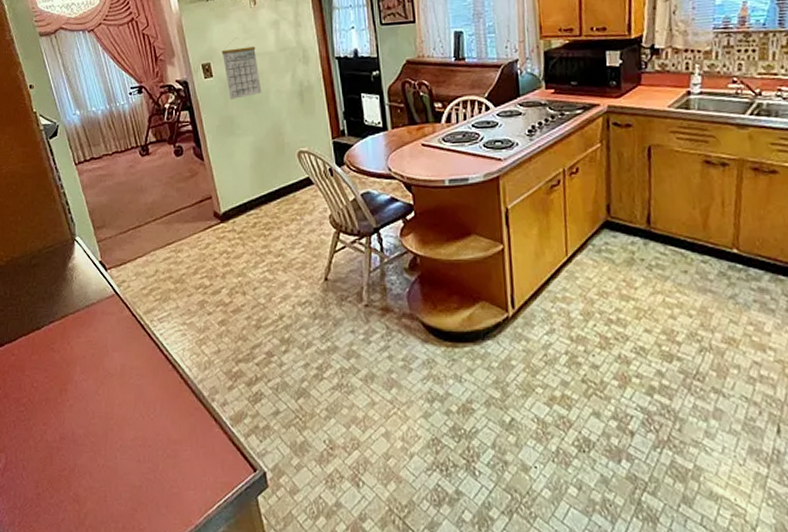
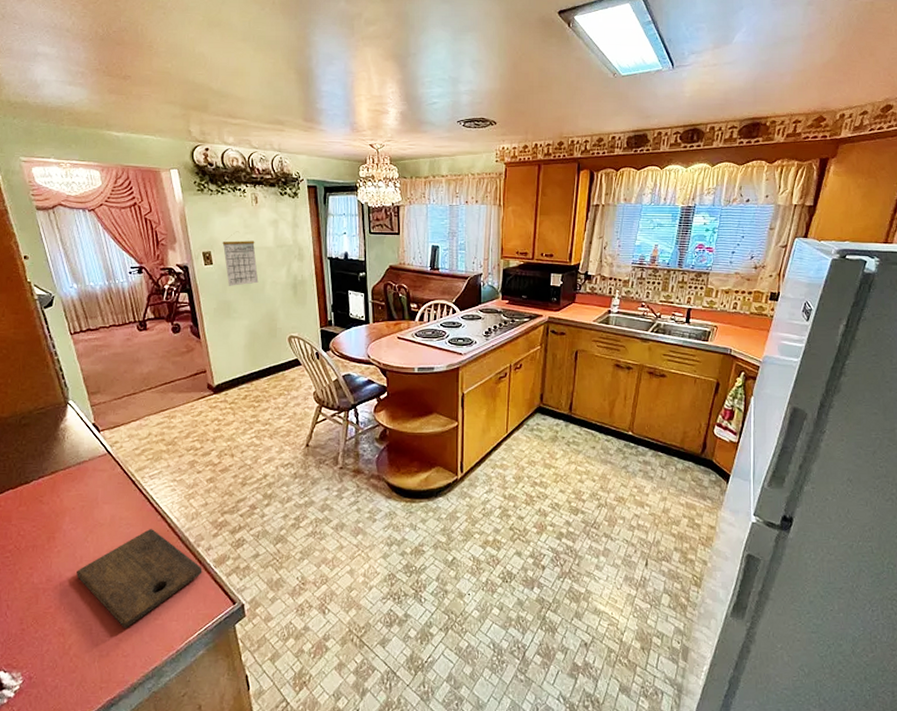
cutting board: none [88,380,219,497] -> present [75,529,202,628]

